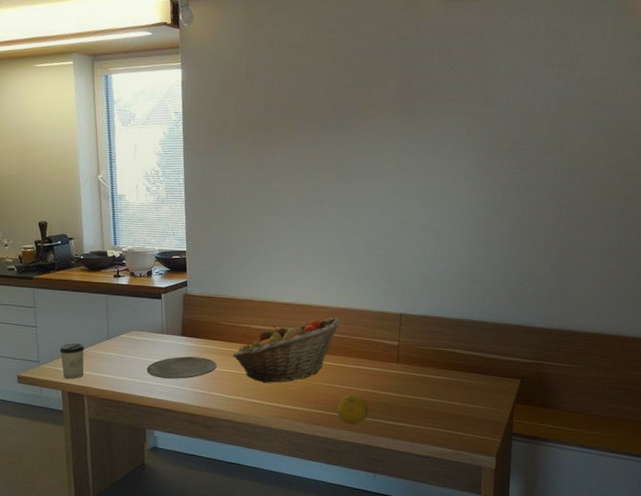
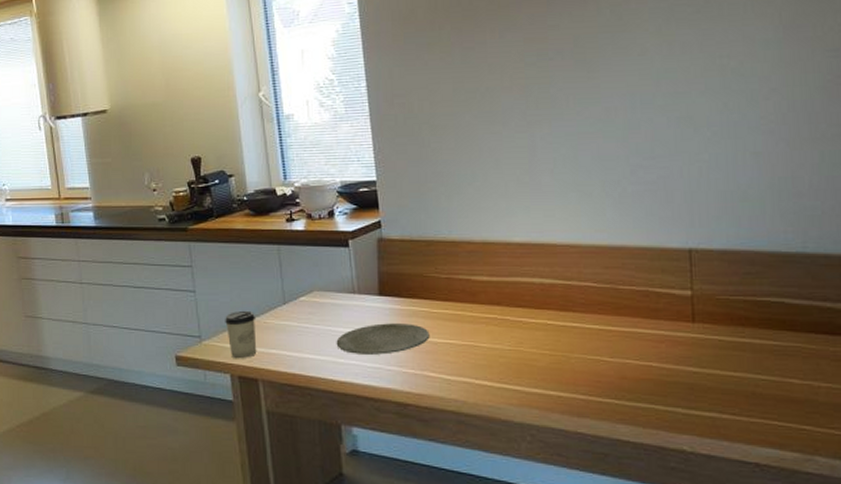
fruit basket: present [233,317,341,383] -> none [450,259,601,357]
fruit: present [337,395,369,424] -> none [608,371,657,415]

